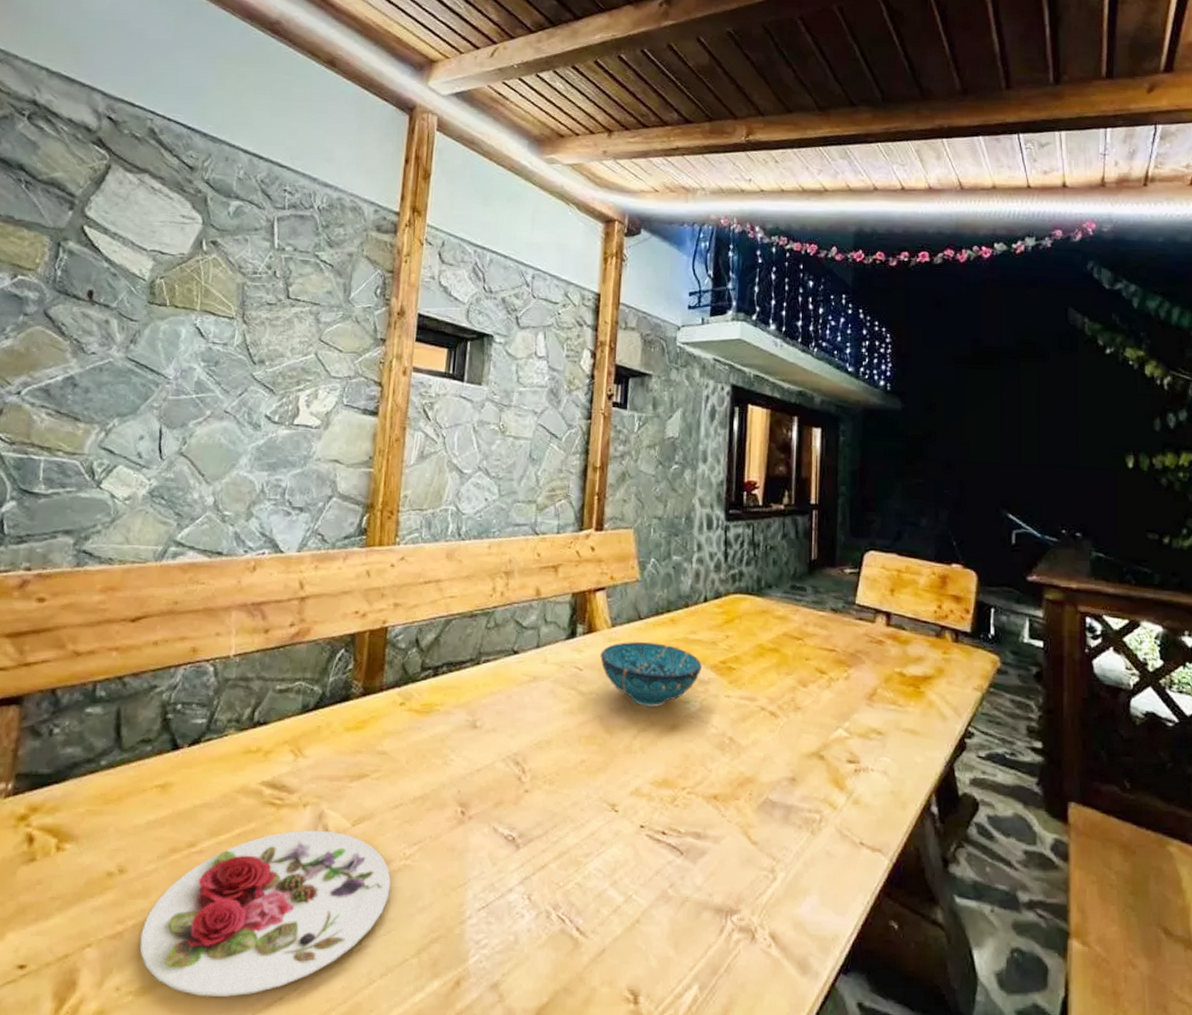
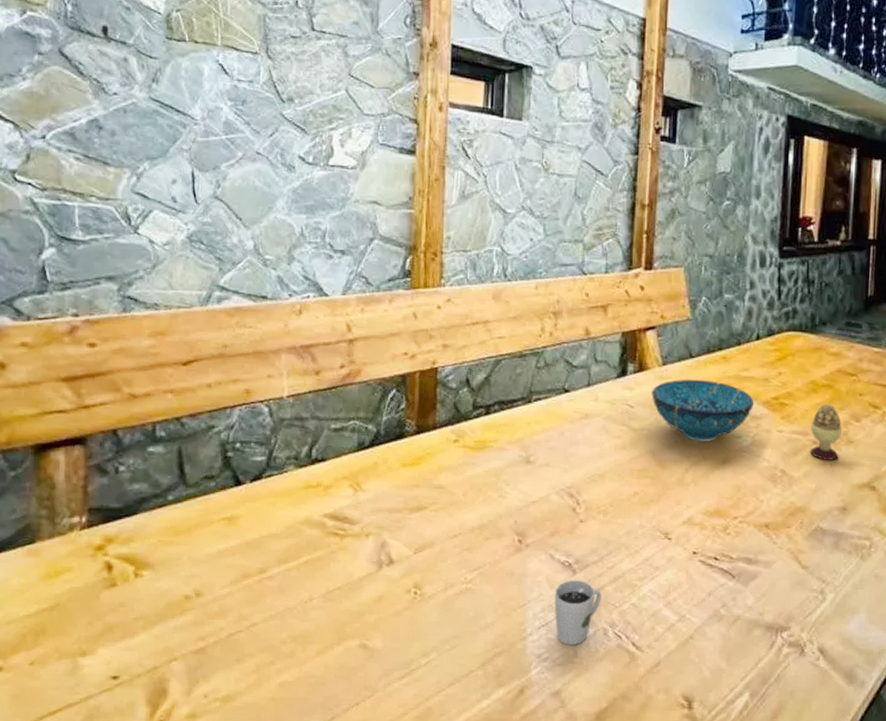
plate: present [139,829,391,997] -> none [222,557,454,703]
cup: none [496,856,545,930] -> present [554,580,602,645]
decorative egg: none [758,668,790,728] -> present [810,404,843,460]

